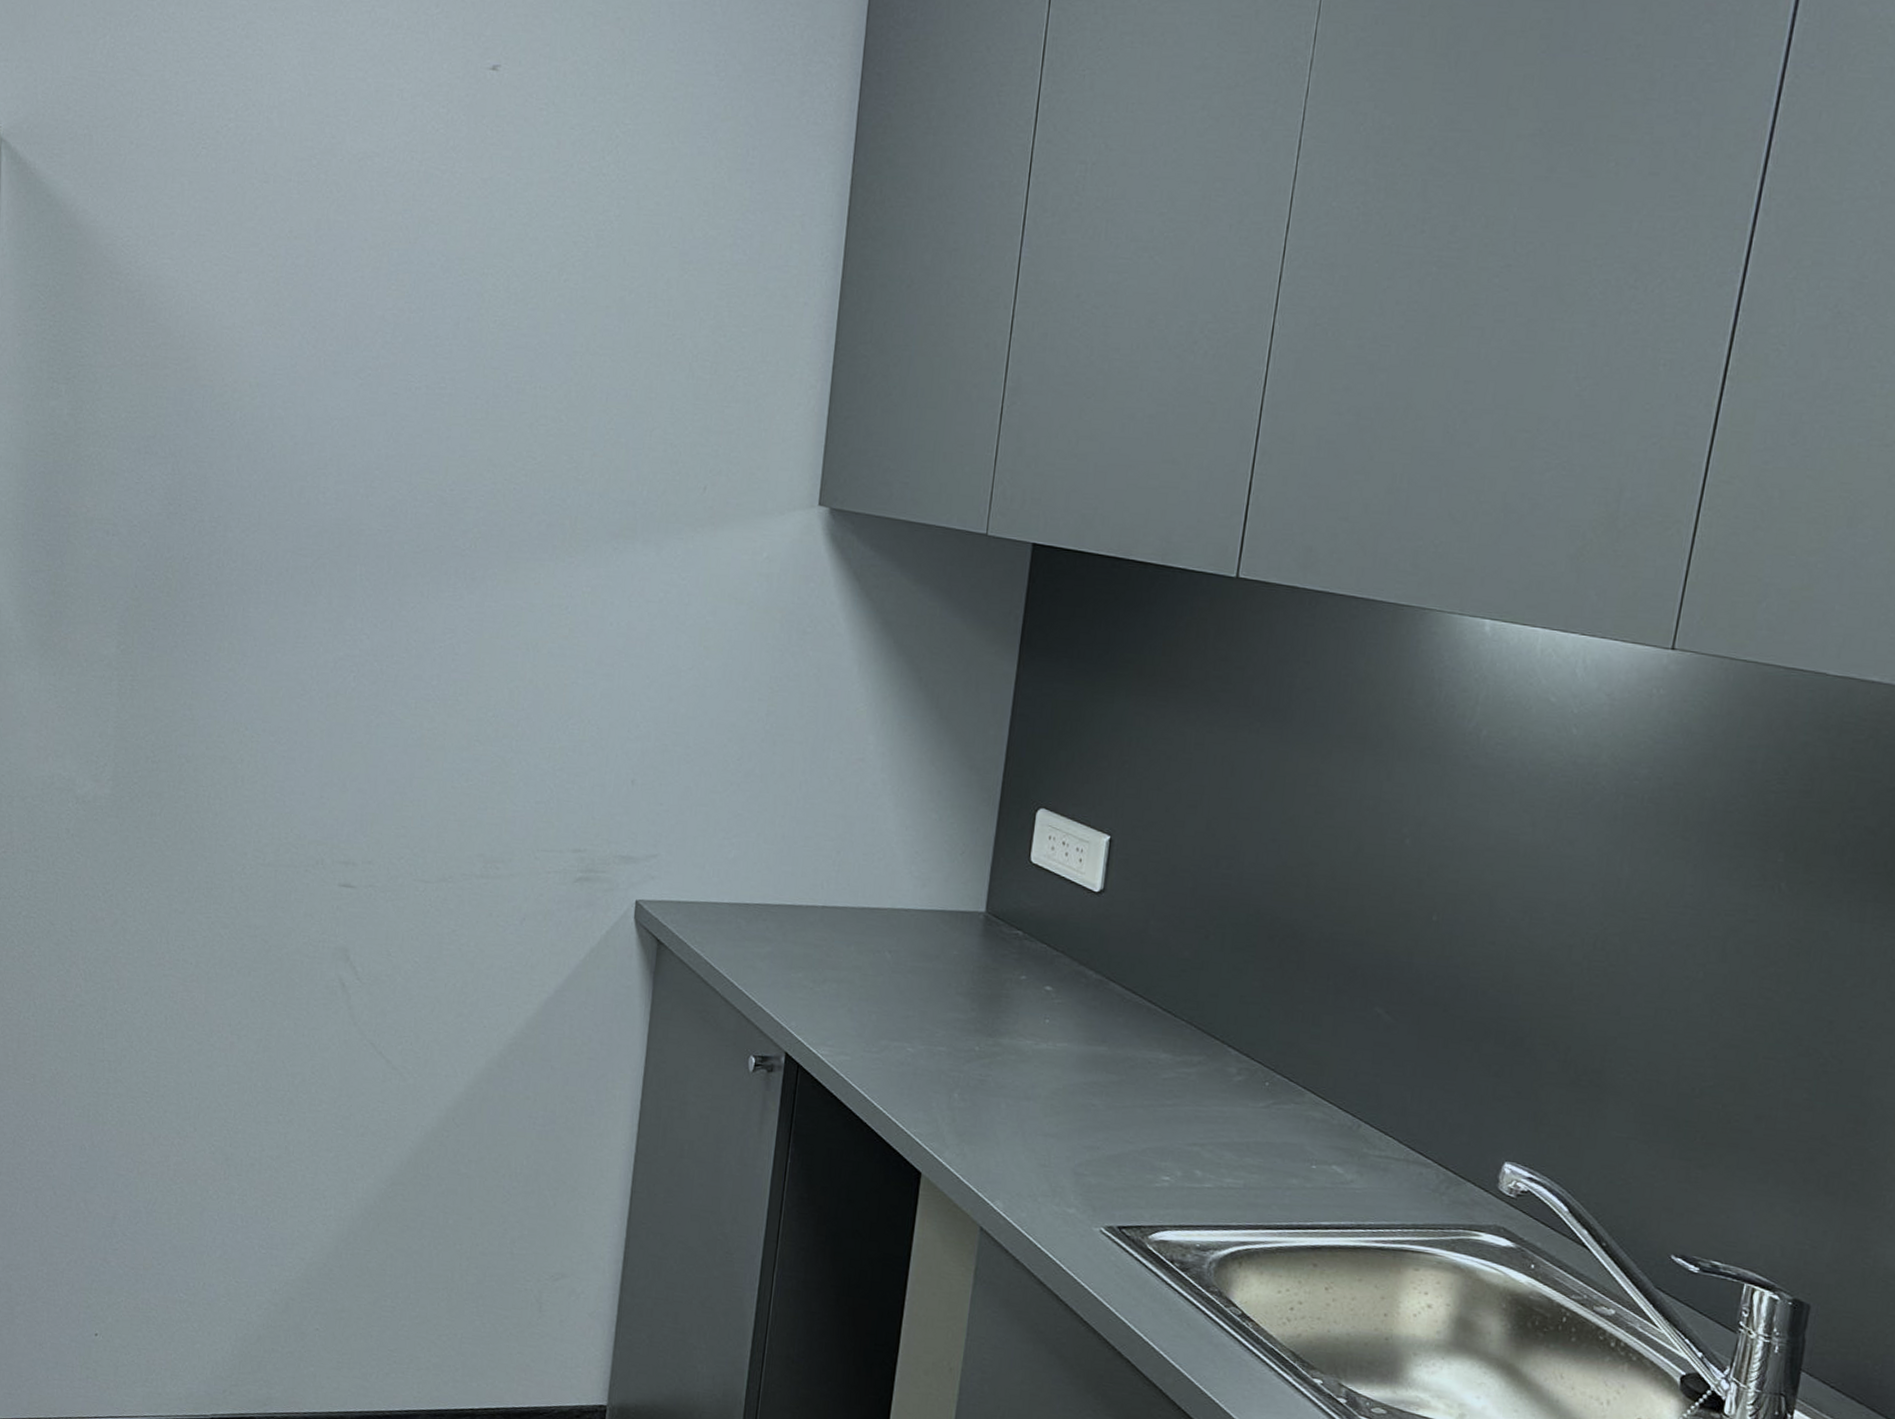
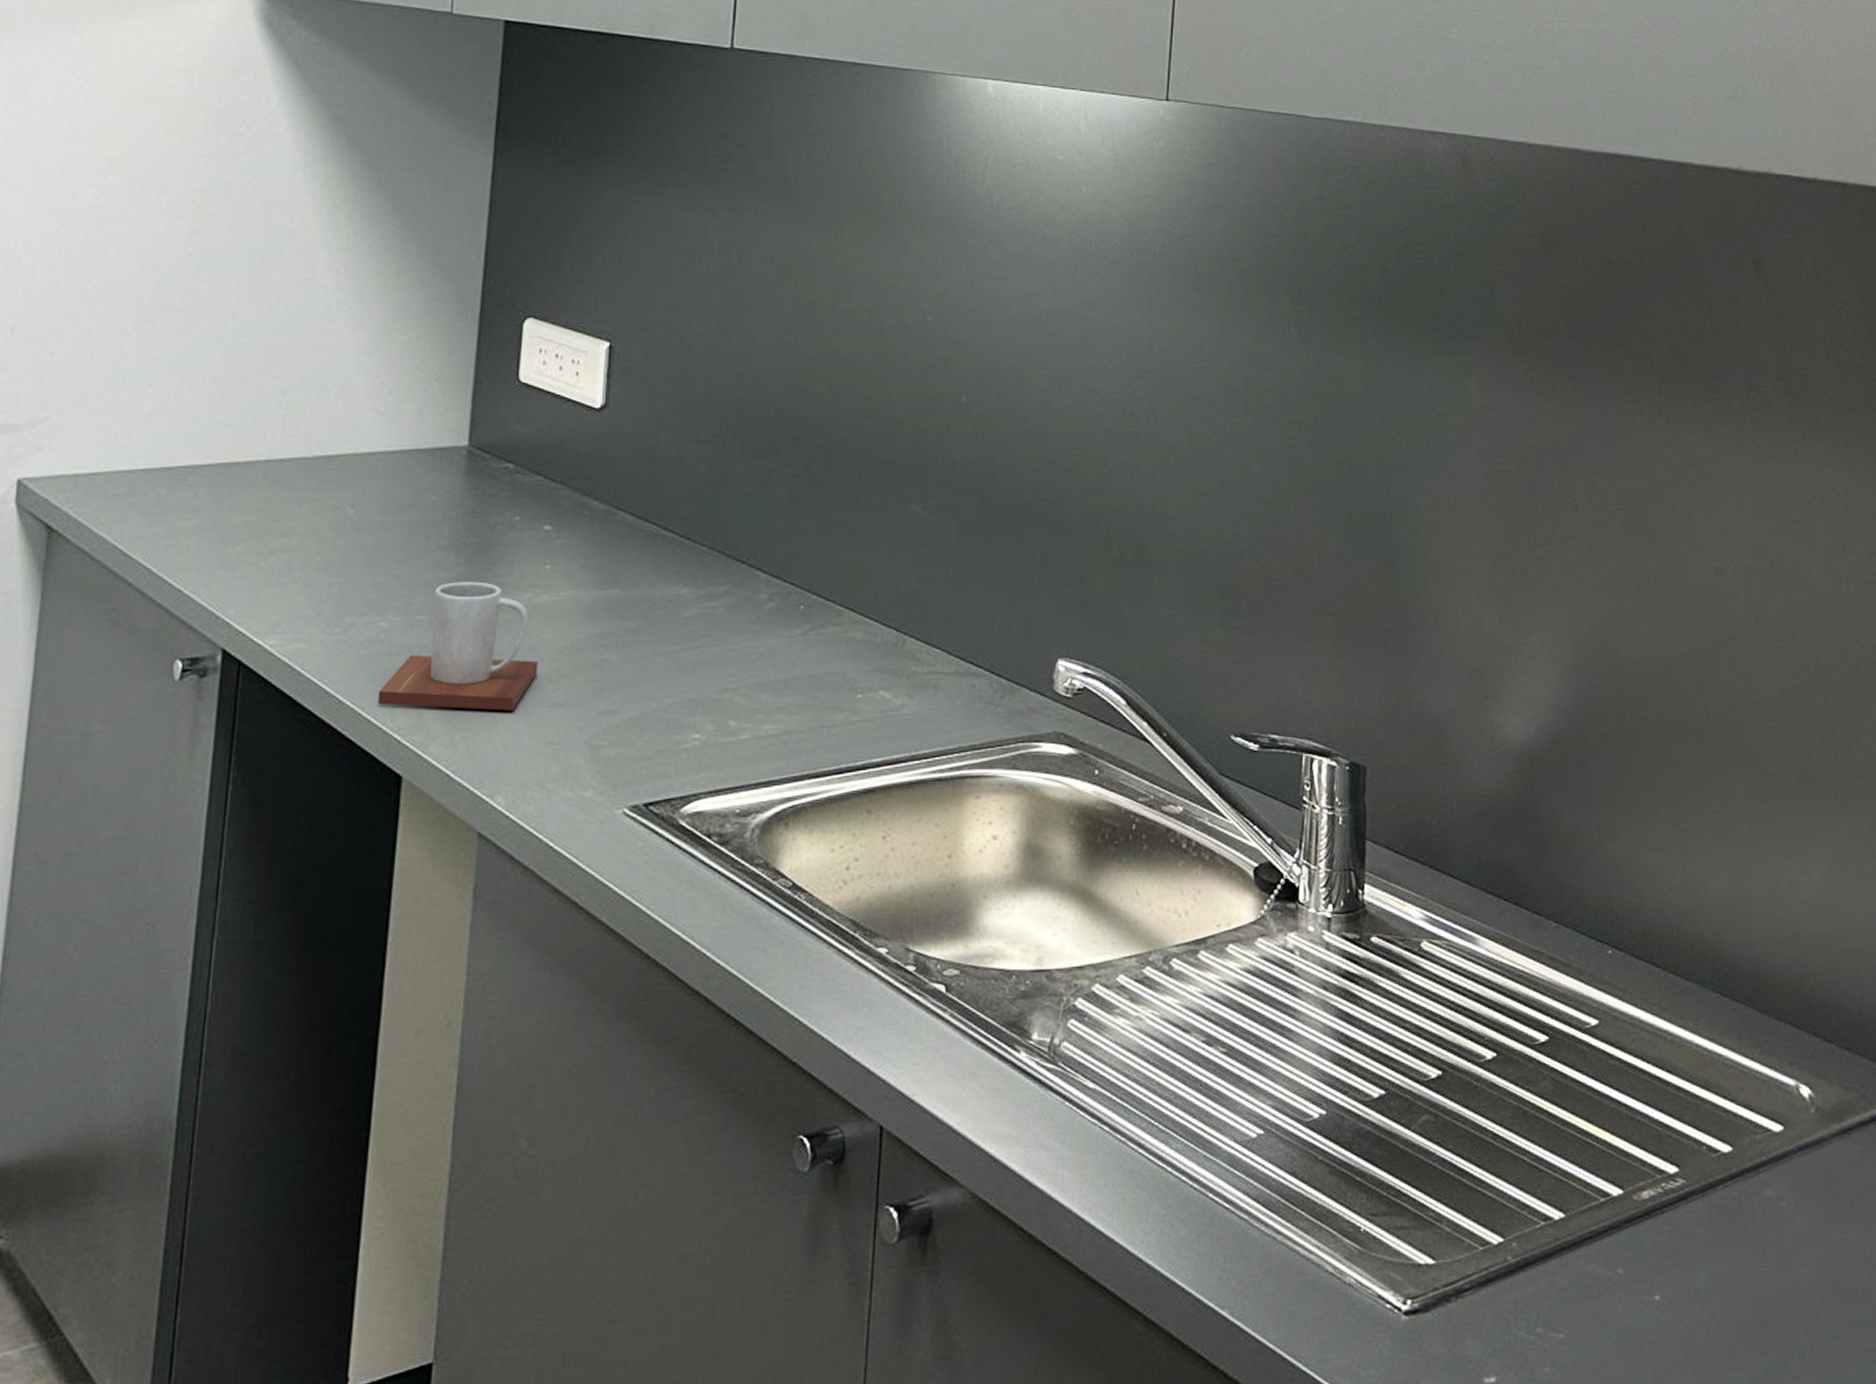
mug: none [904,1023,1036,1135] -> present [377,581,539,711]

